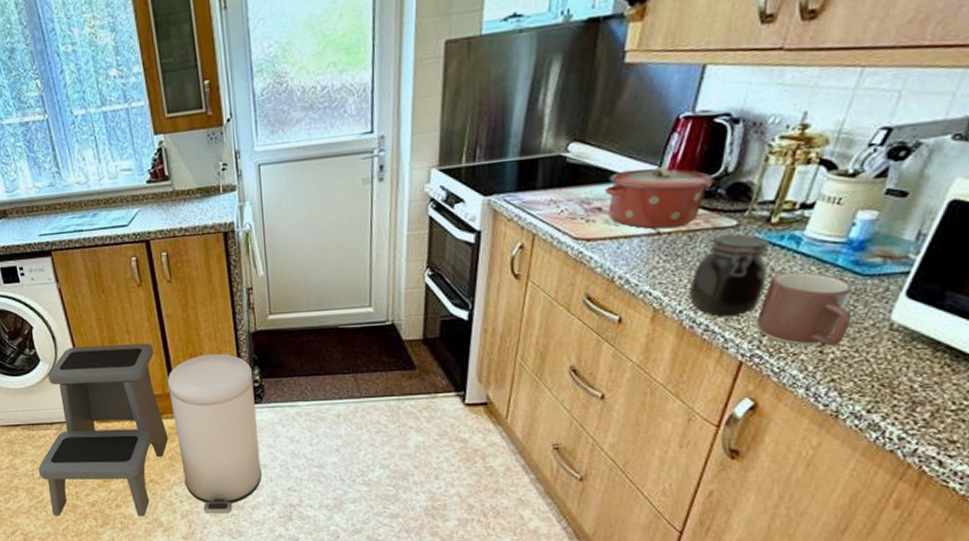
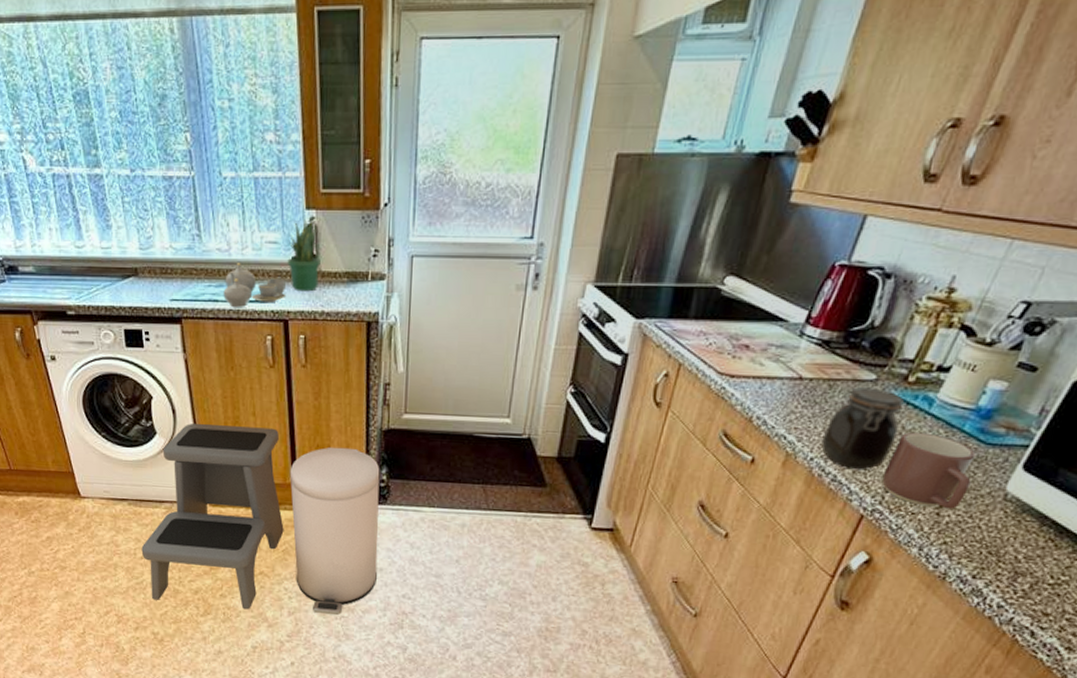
tea set: none [86,193,145,236] -> present [223,263,287,308]
planter: none [141,145,174,213] -> present [287,221,321,292]
casserole: present [605,166,714,229] -> none [754,311,861,375]

